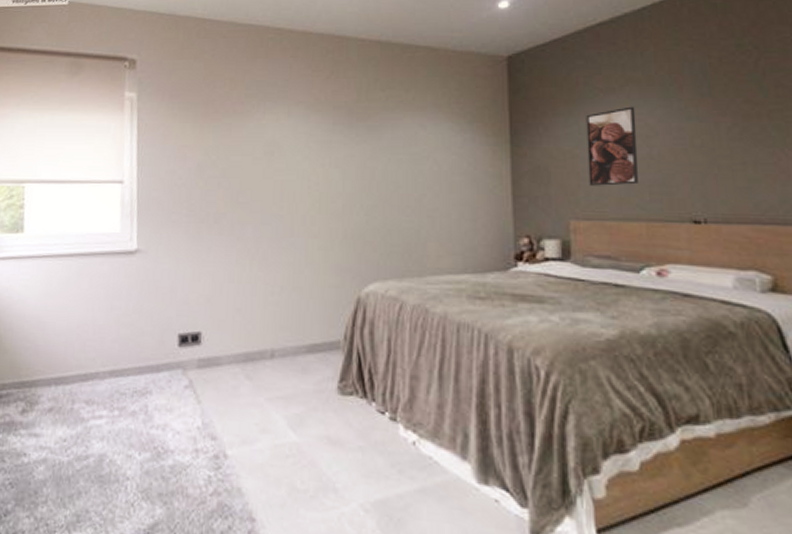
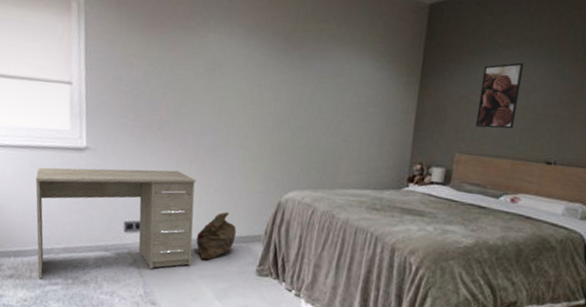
desk: none [80,268,259,412] -> present [35,167,196,279]
bag: none [261,314,310,378] -> present [196,212,237,261]

